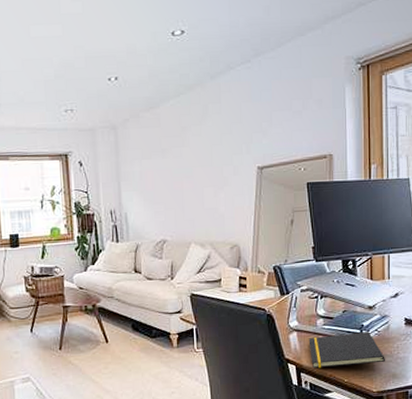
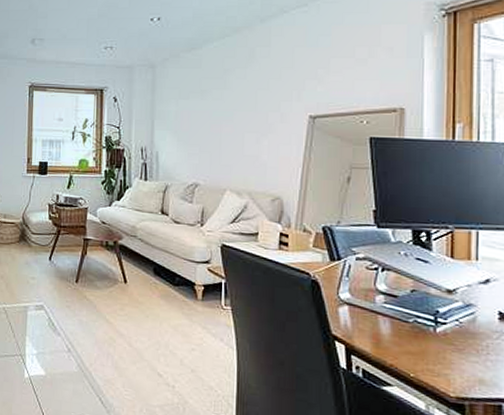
notepad: present [308,332,385,369] -> none [363,315,469,362]

